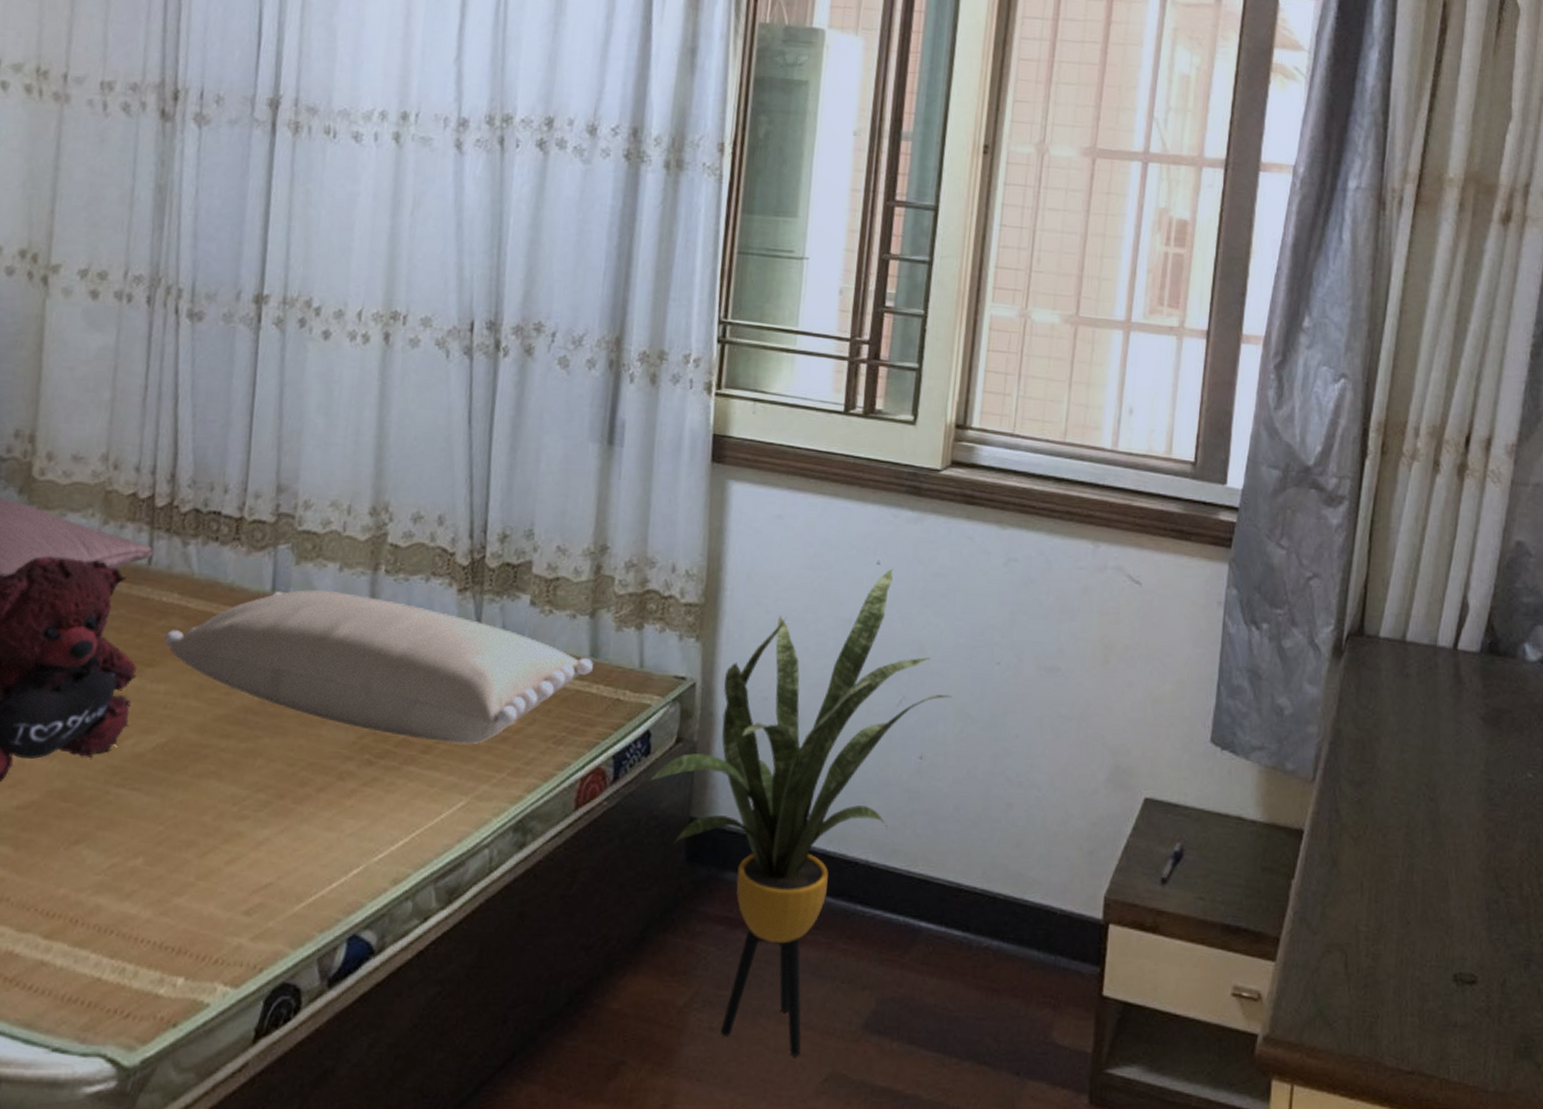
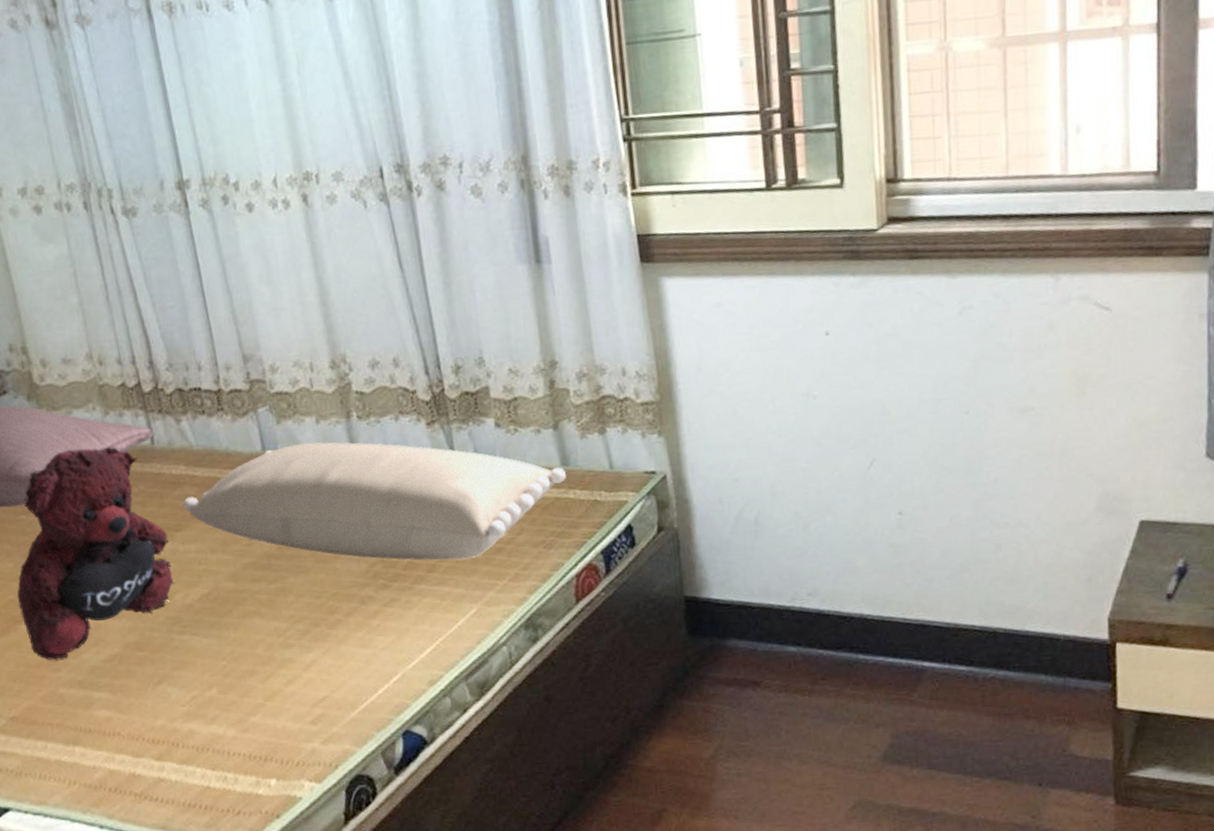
house plant: present [646,568,952,1056] -> none [637,337,924,789]

